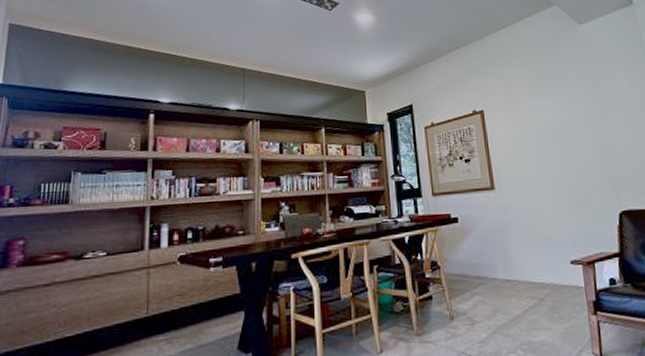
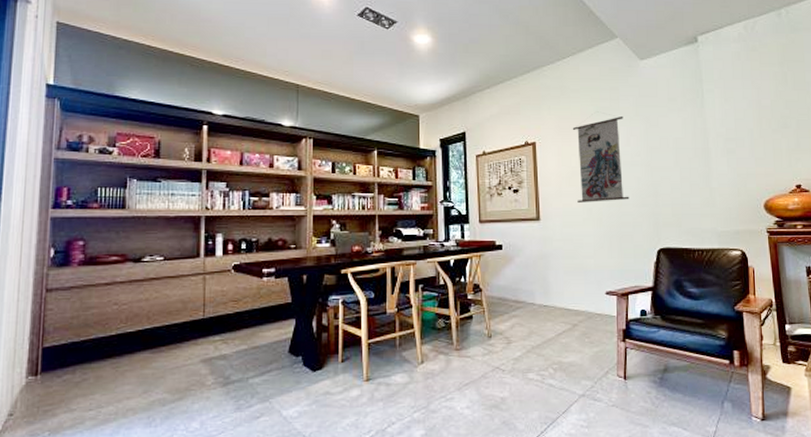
wall scroll: none [519,76,584,168] -> present [572,111,630,202]

